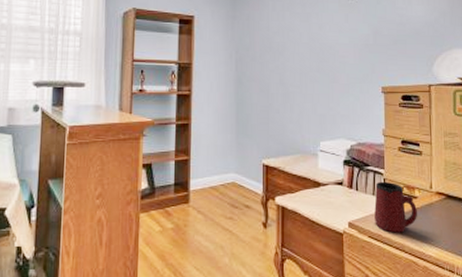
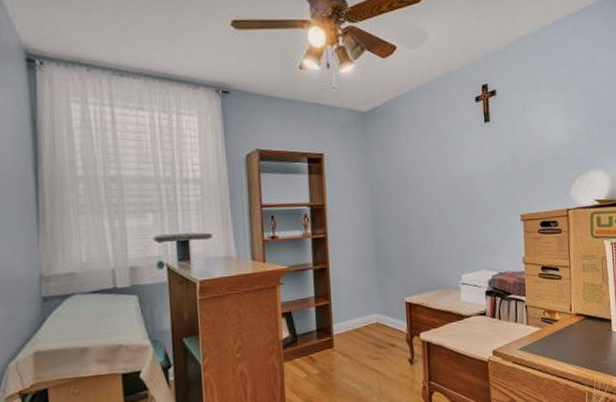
mug: present [374,181,418,233] -> none [517,308,559,357]

